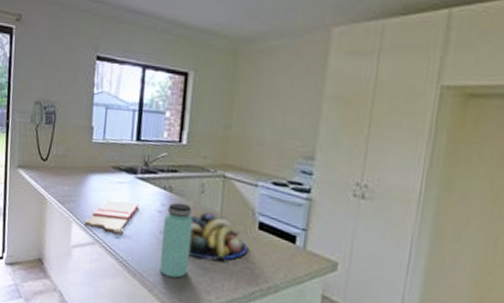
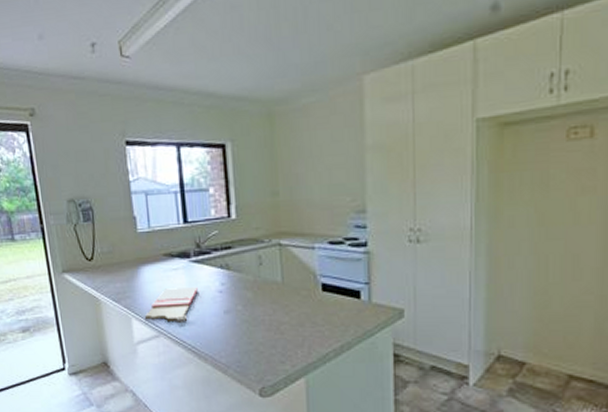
bottle: present [159,203,194,278] -> none [226,280,259,355]
fruit bowl: present [188,211,248,261] -> none [251,282,315,332]

